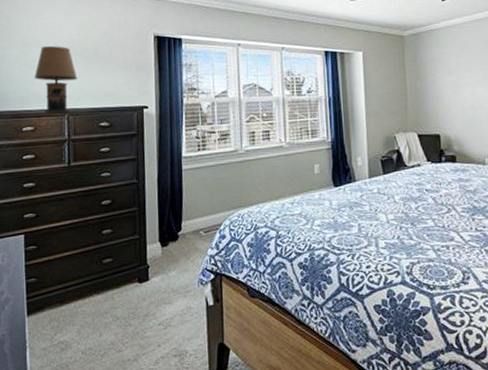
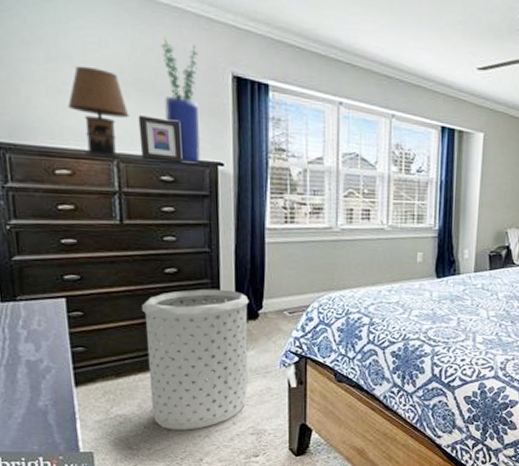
laundry basket: none [83,215,171,355] -> present [142,288,249,430]
picture frame: none [84,76,117,111] -> present [138,116,183,163]
vase: none [102,15,130,110] -> present [161,37,201,164]

